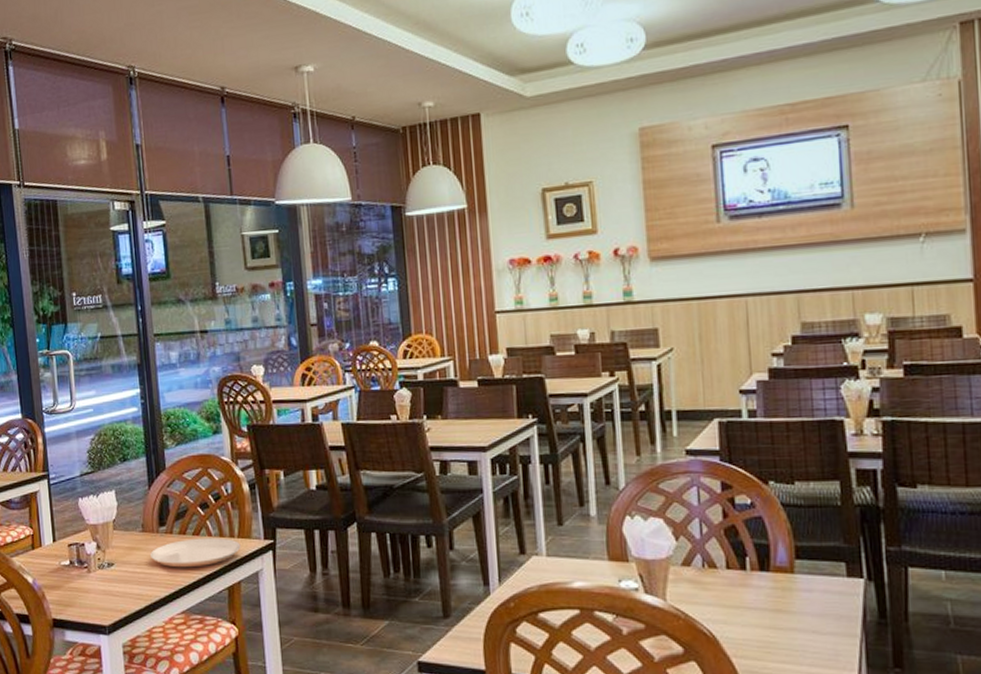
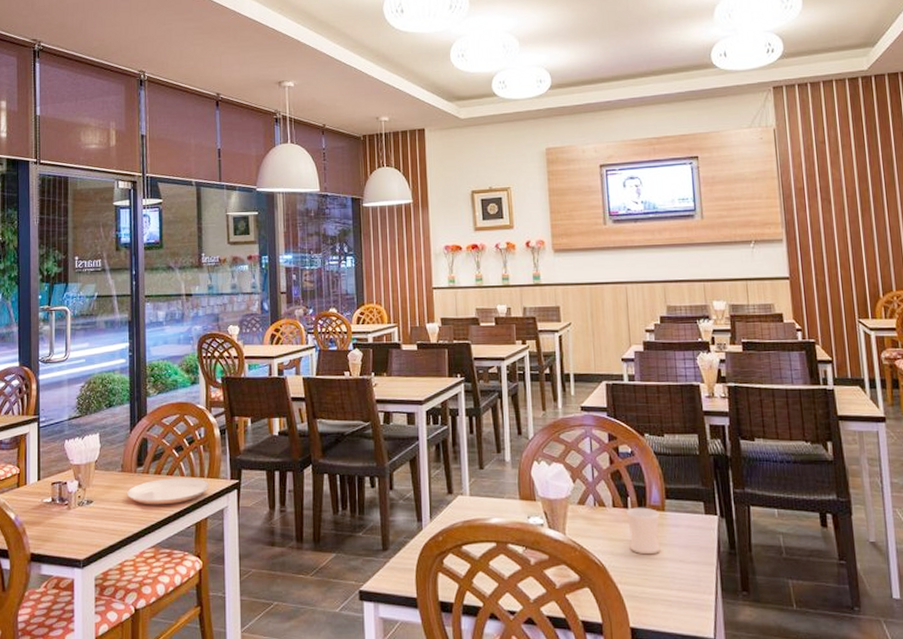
mug: none [743,569,788,625] -> present [626,507,661,555]

